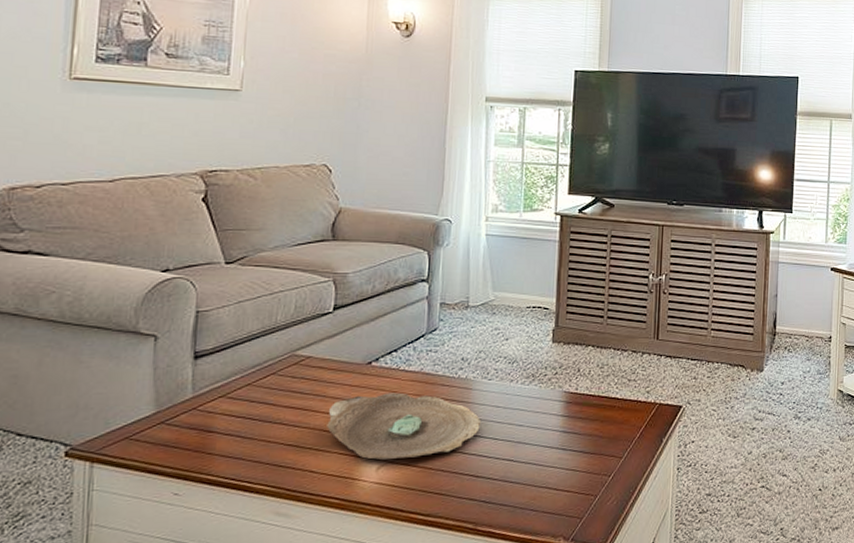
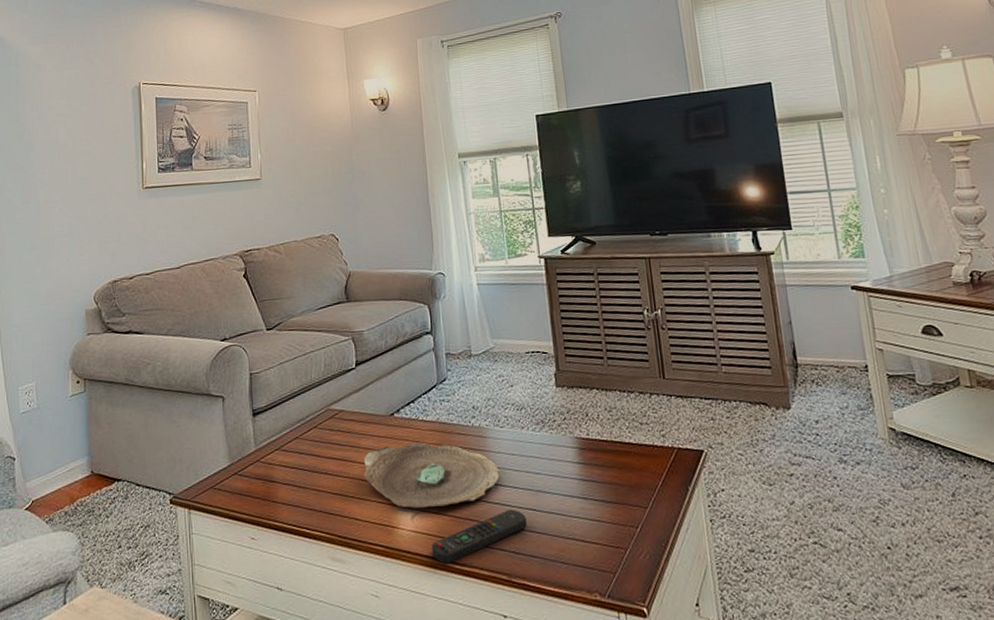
remote control: none [395,460,502,515] -> present [432,509,527,564]

